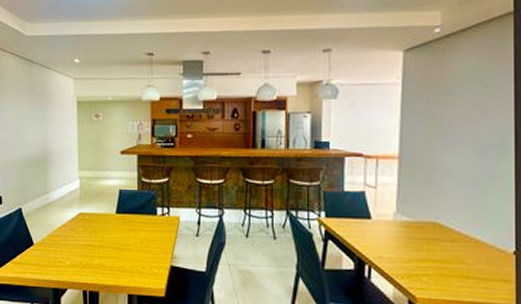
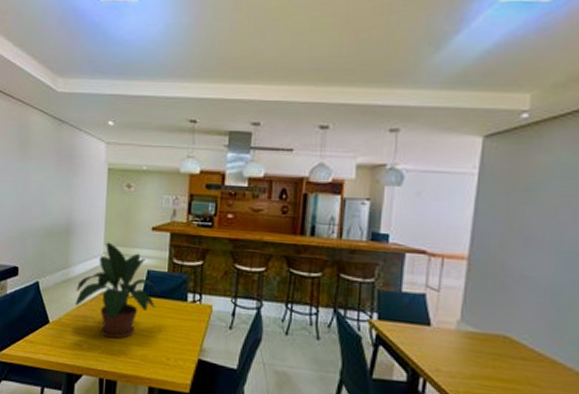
potted plant: none [56,167,132,254] -> present [75,242,160,339]

